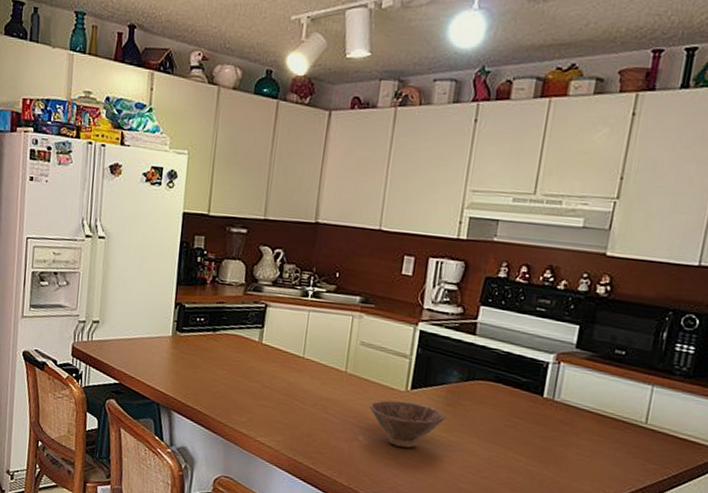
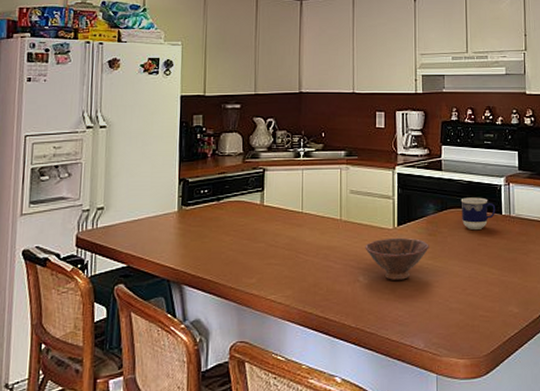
cup: none [490,370,537,409] -> present [460,197,496,230]

